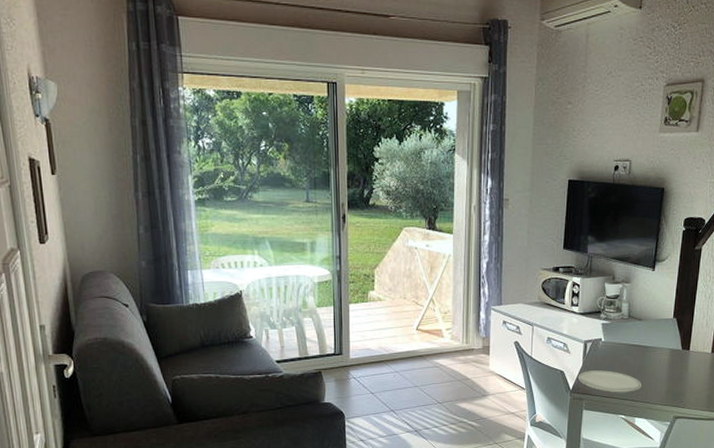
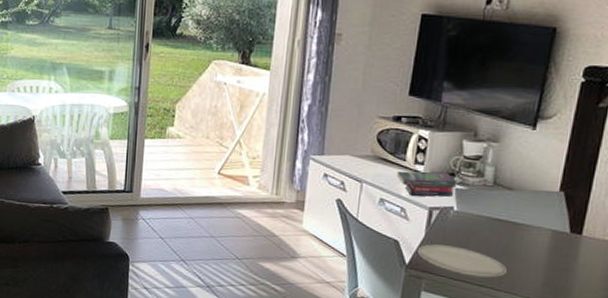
books: none [558,311,602,332] -> present [396,171,456,197]

